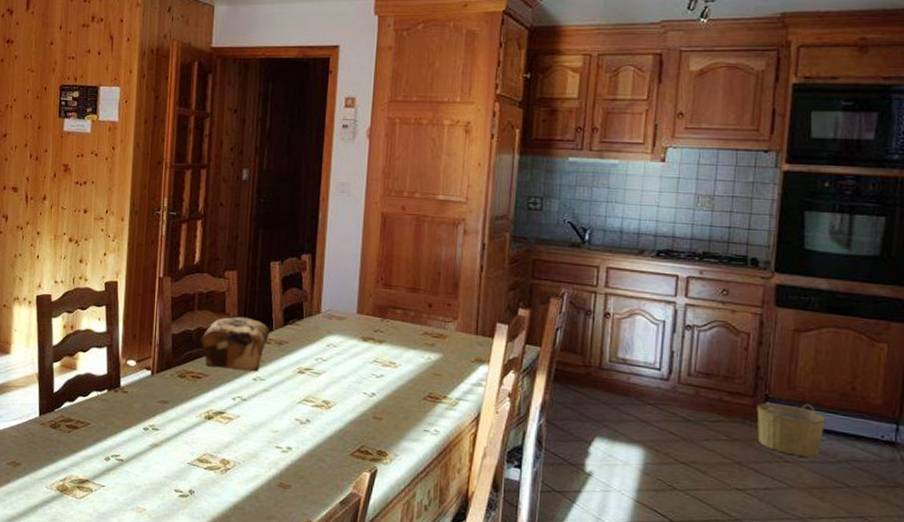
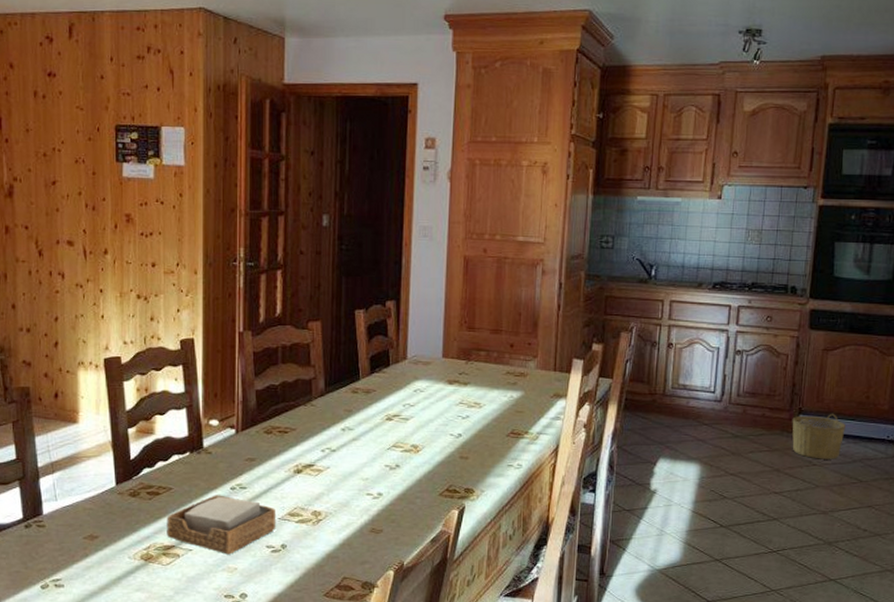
napkin holder: none [82,433,186,495] -> present [167,495,276,555]
bread loaf: present [200,317,270,371] -> none [286,368,357,421]

